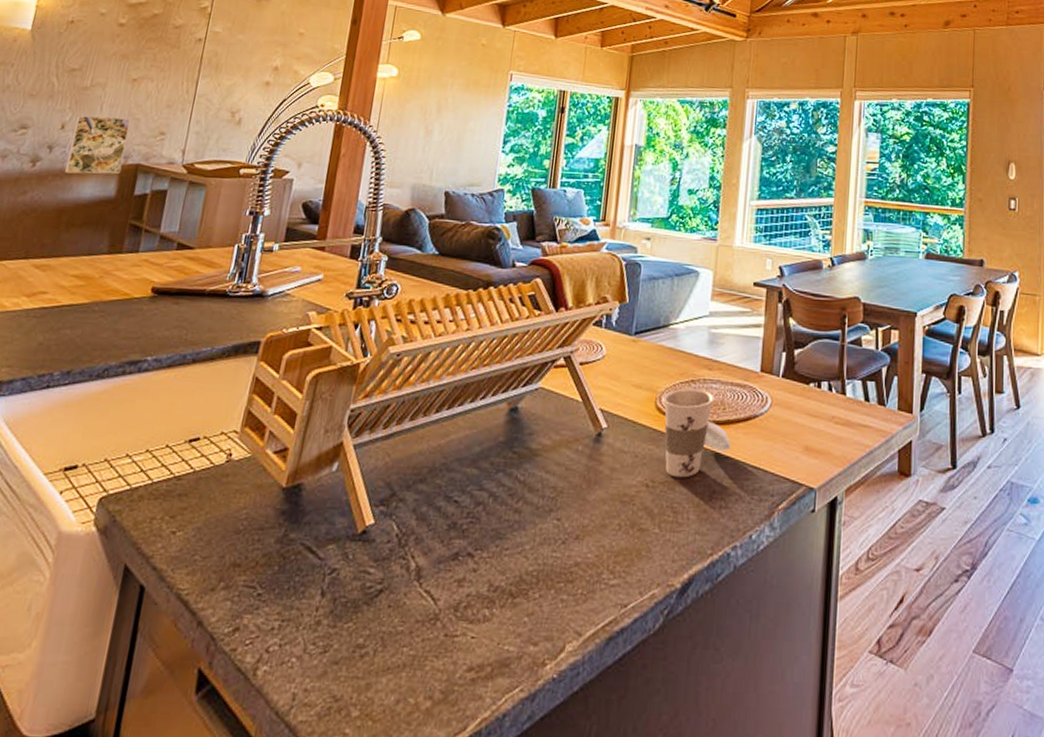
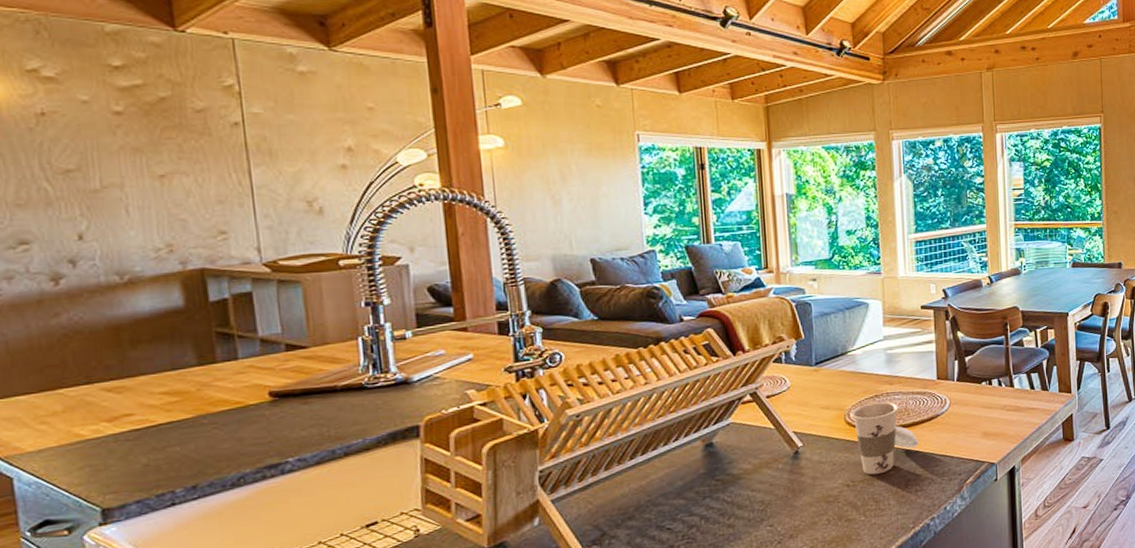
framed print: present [65,116,131,174] -> none [95,219,182,288]

